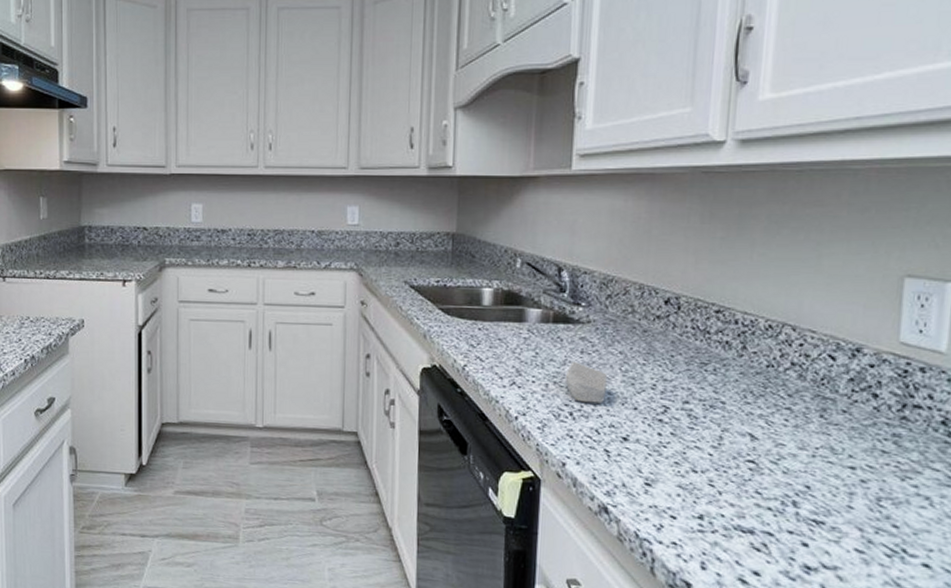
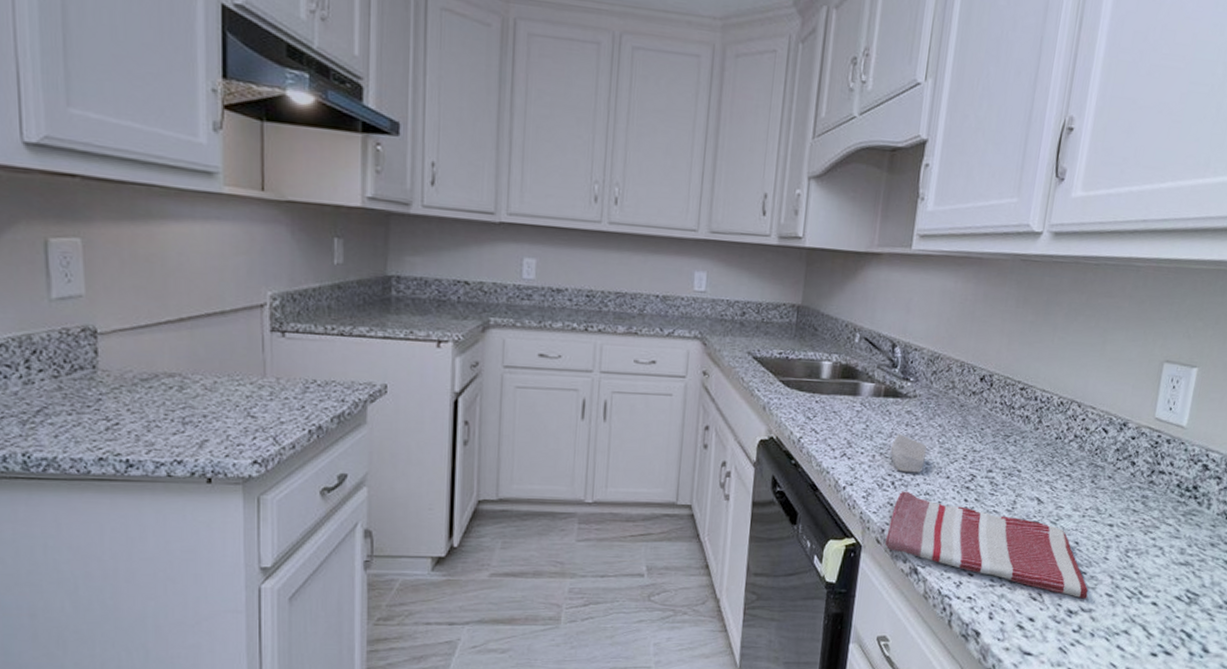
dish towel: none [568,422,831,554] -> present [885,491,1089,599]

